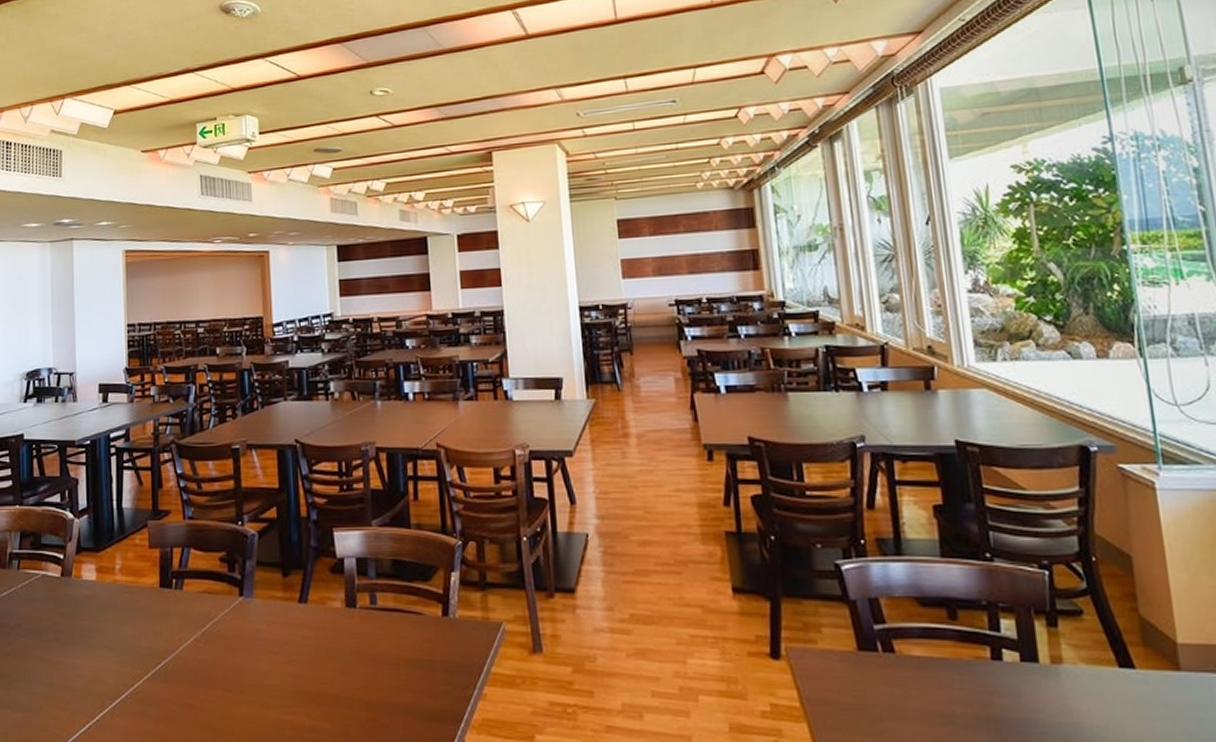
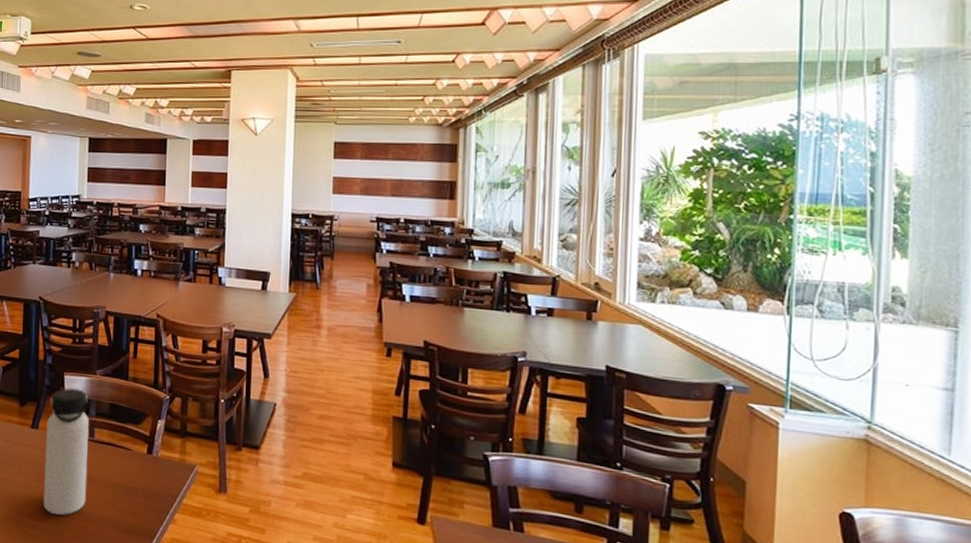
water bottle: none [318,546,375,708] -> present [43,388,89,515]

